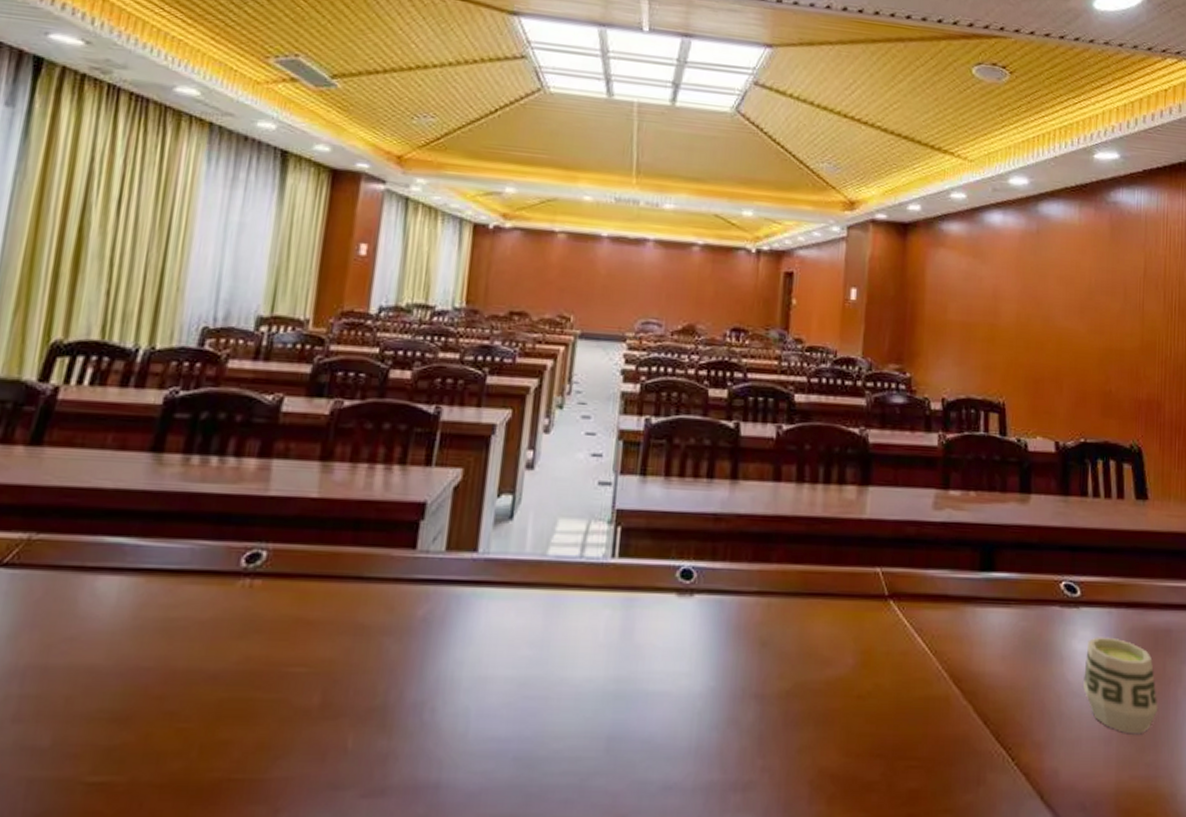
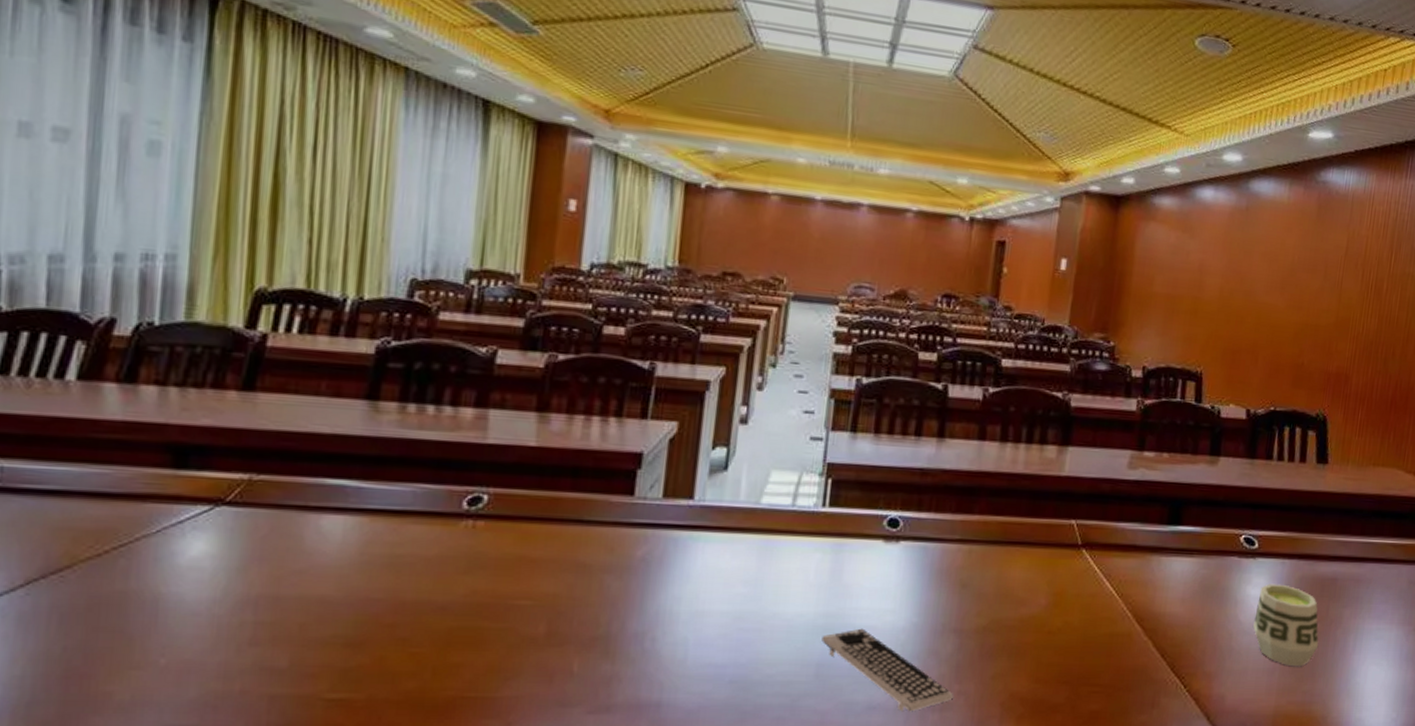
keyboard: none [612,694,757,793] -> present [821,628,953,712]

